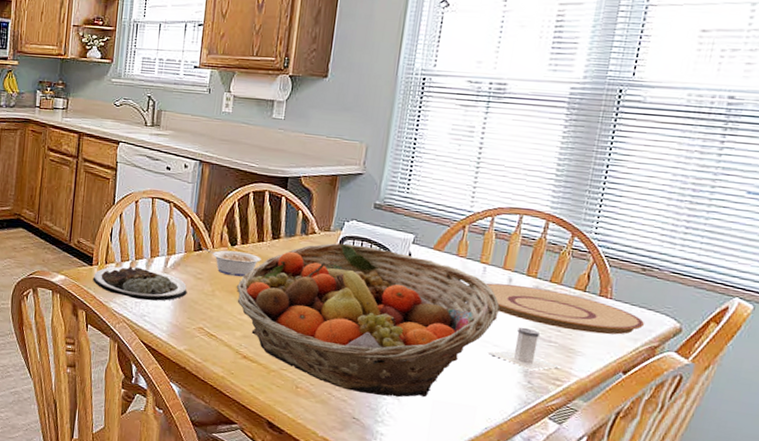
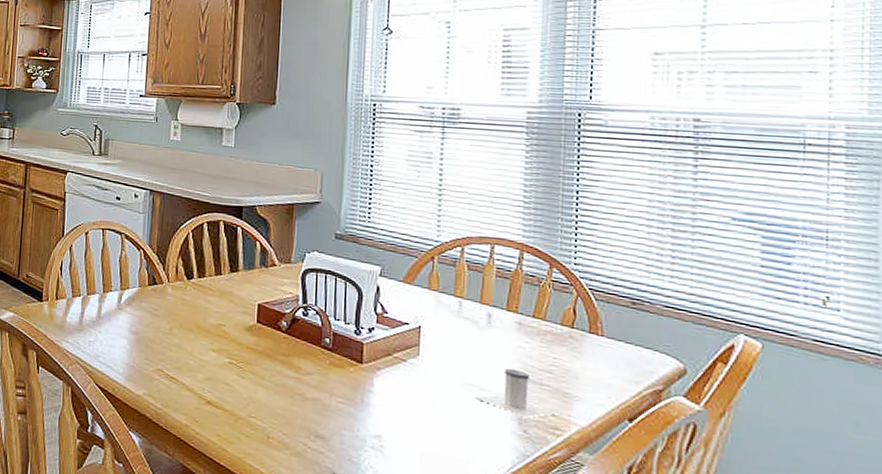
plate: present [92,266,187,301] -> none [43,302,144,340]
legume: present [203,248,262,277] -> none [158,282,220,314]
fruit basket: present [236,243,500,398] -> none [195,276,481,450]
plate: present [478,283,645,335] -> none [458,318,645,377]

